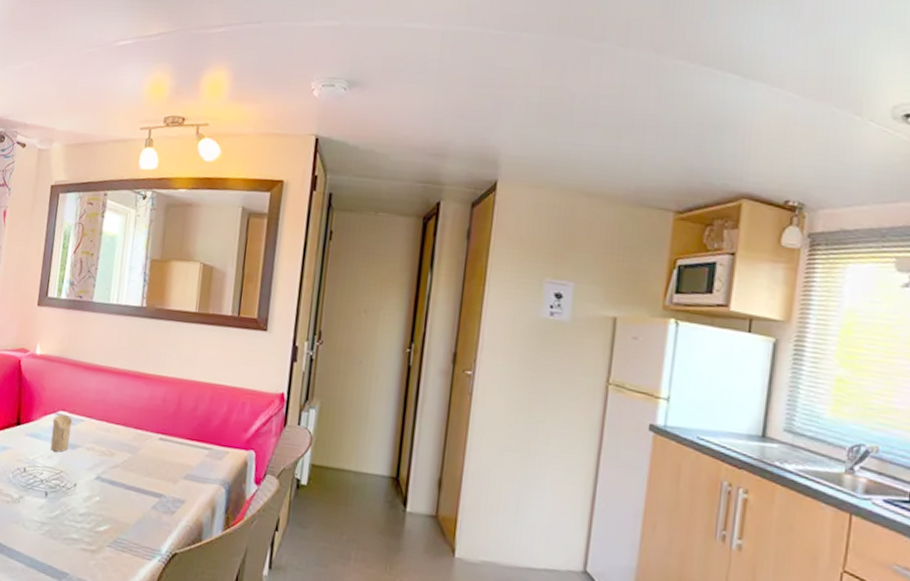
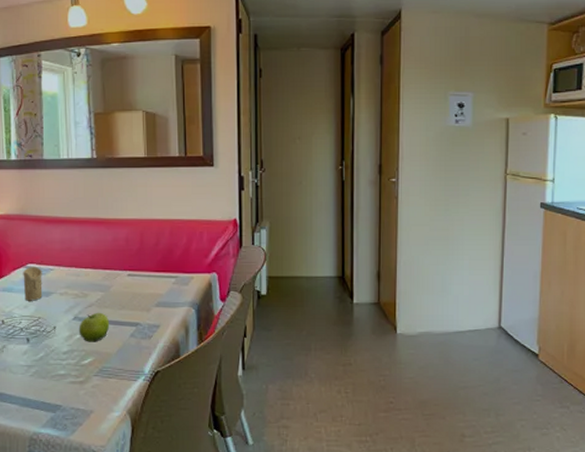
fruit: none [99,475,133,509] -> present [78,312,110,342]

